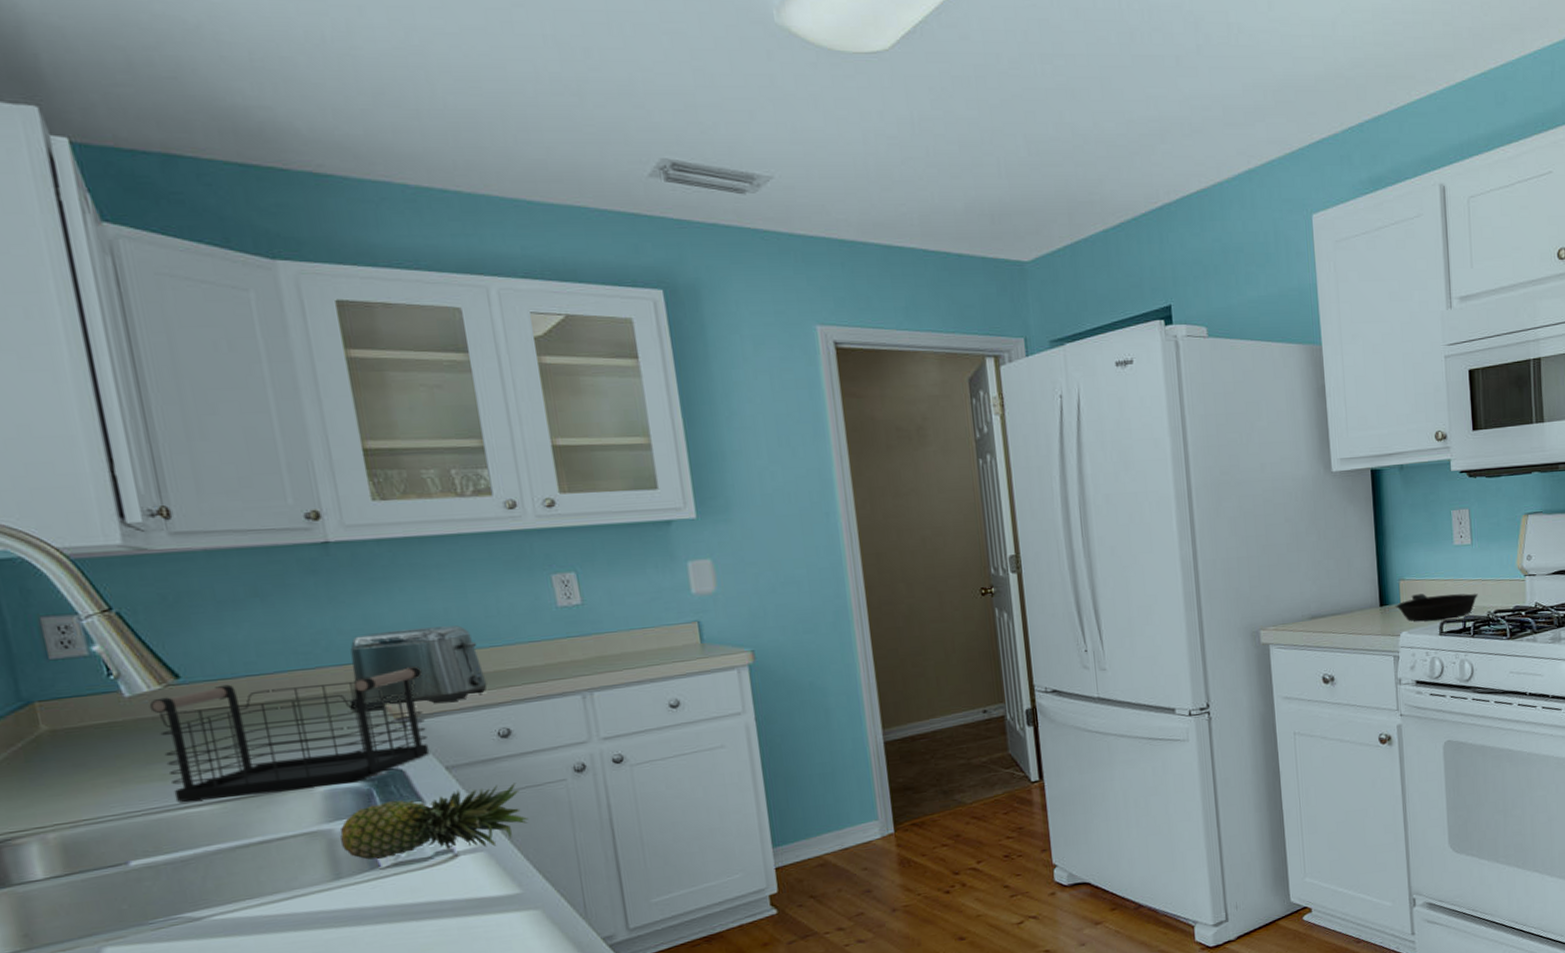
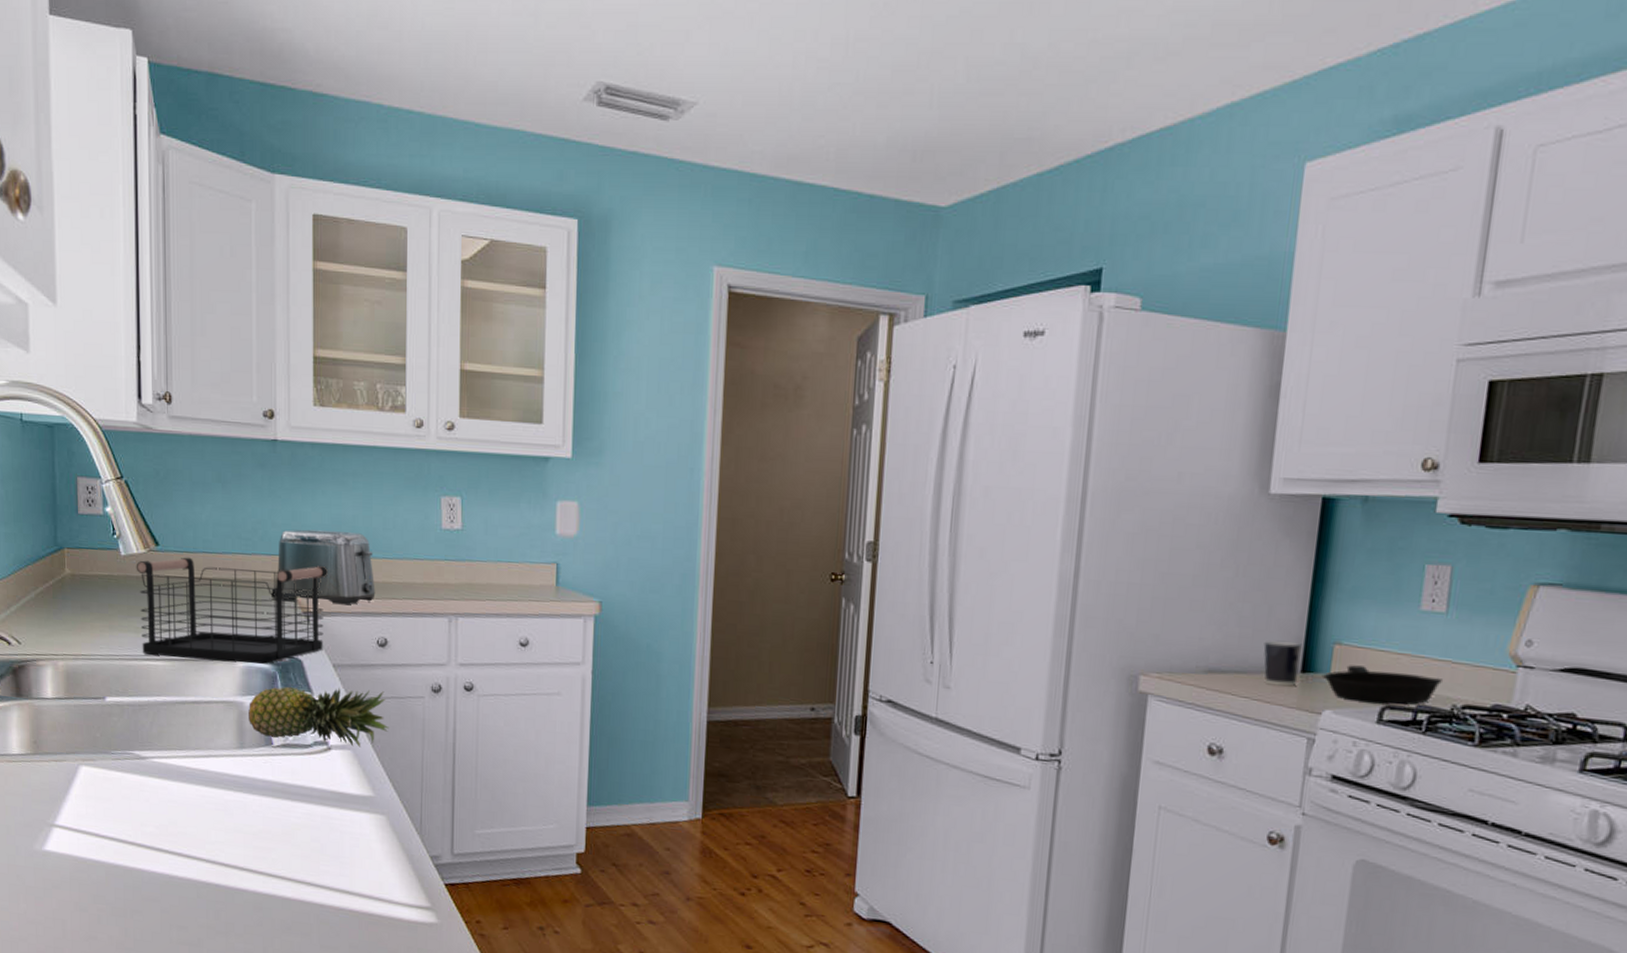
mug: none [1349,583,1379,620] -> present [1263,640,1302,687]

